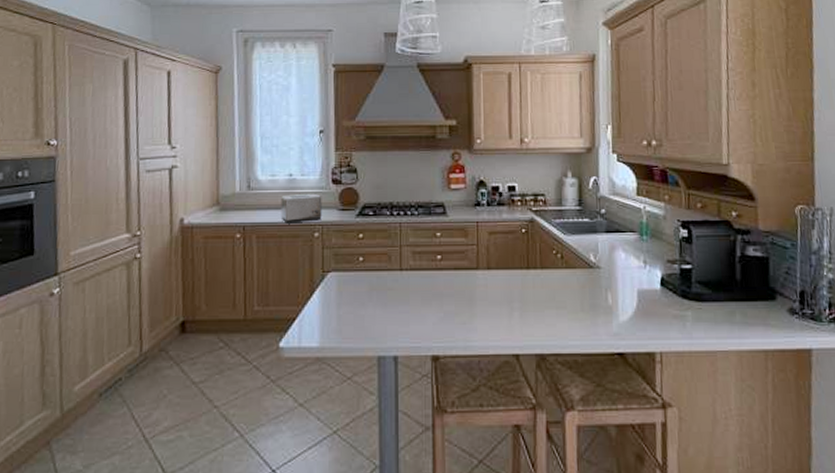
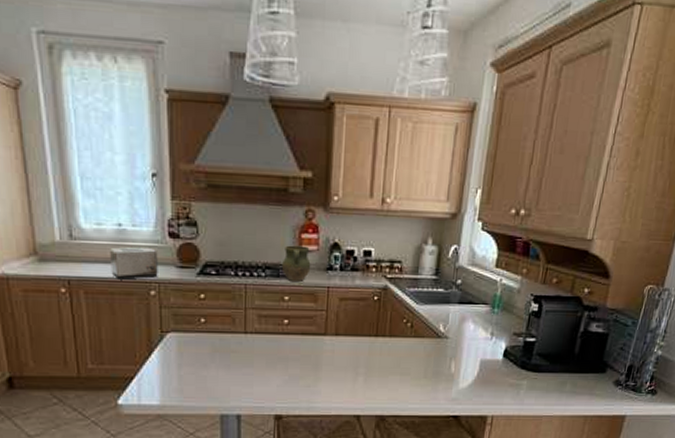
ceramic jug: none [432,185,460,219] -> present [281,245,311,283]

